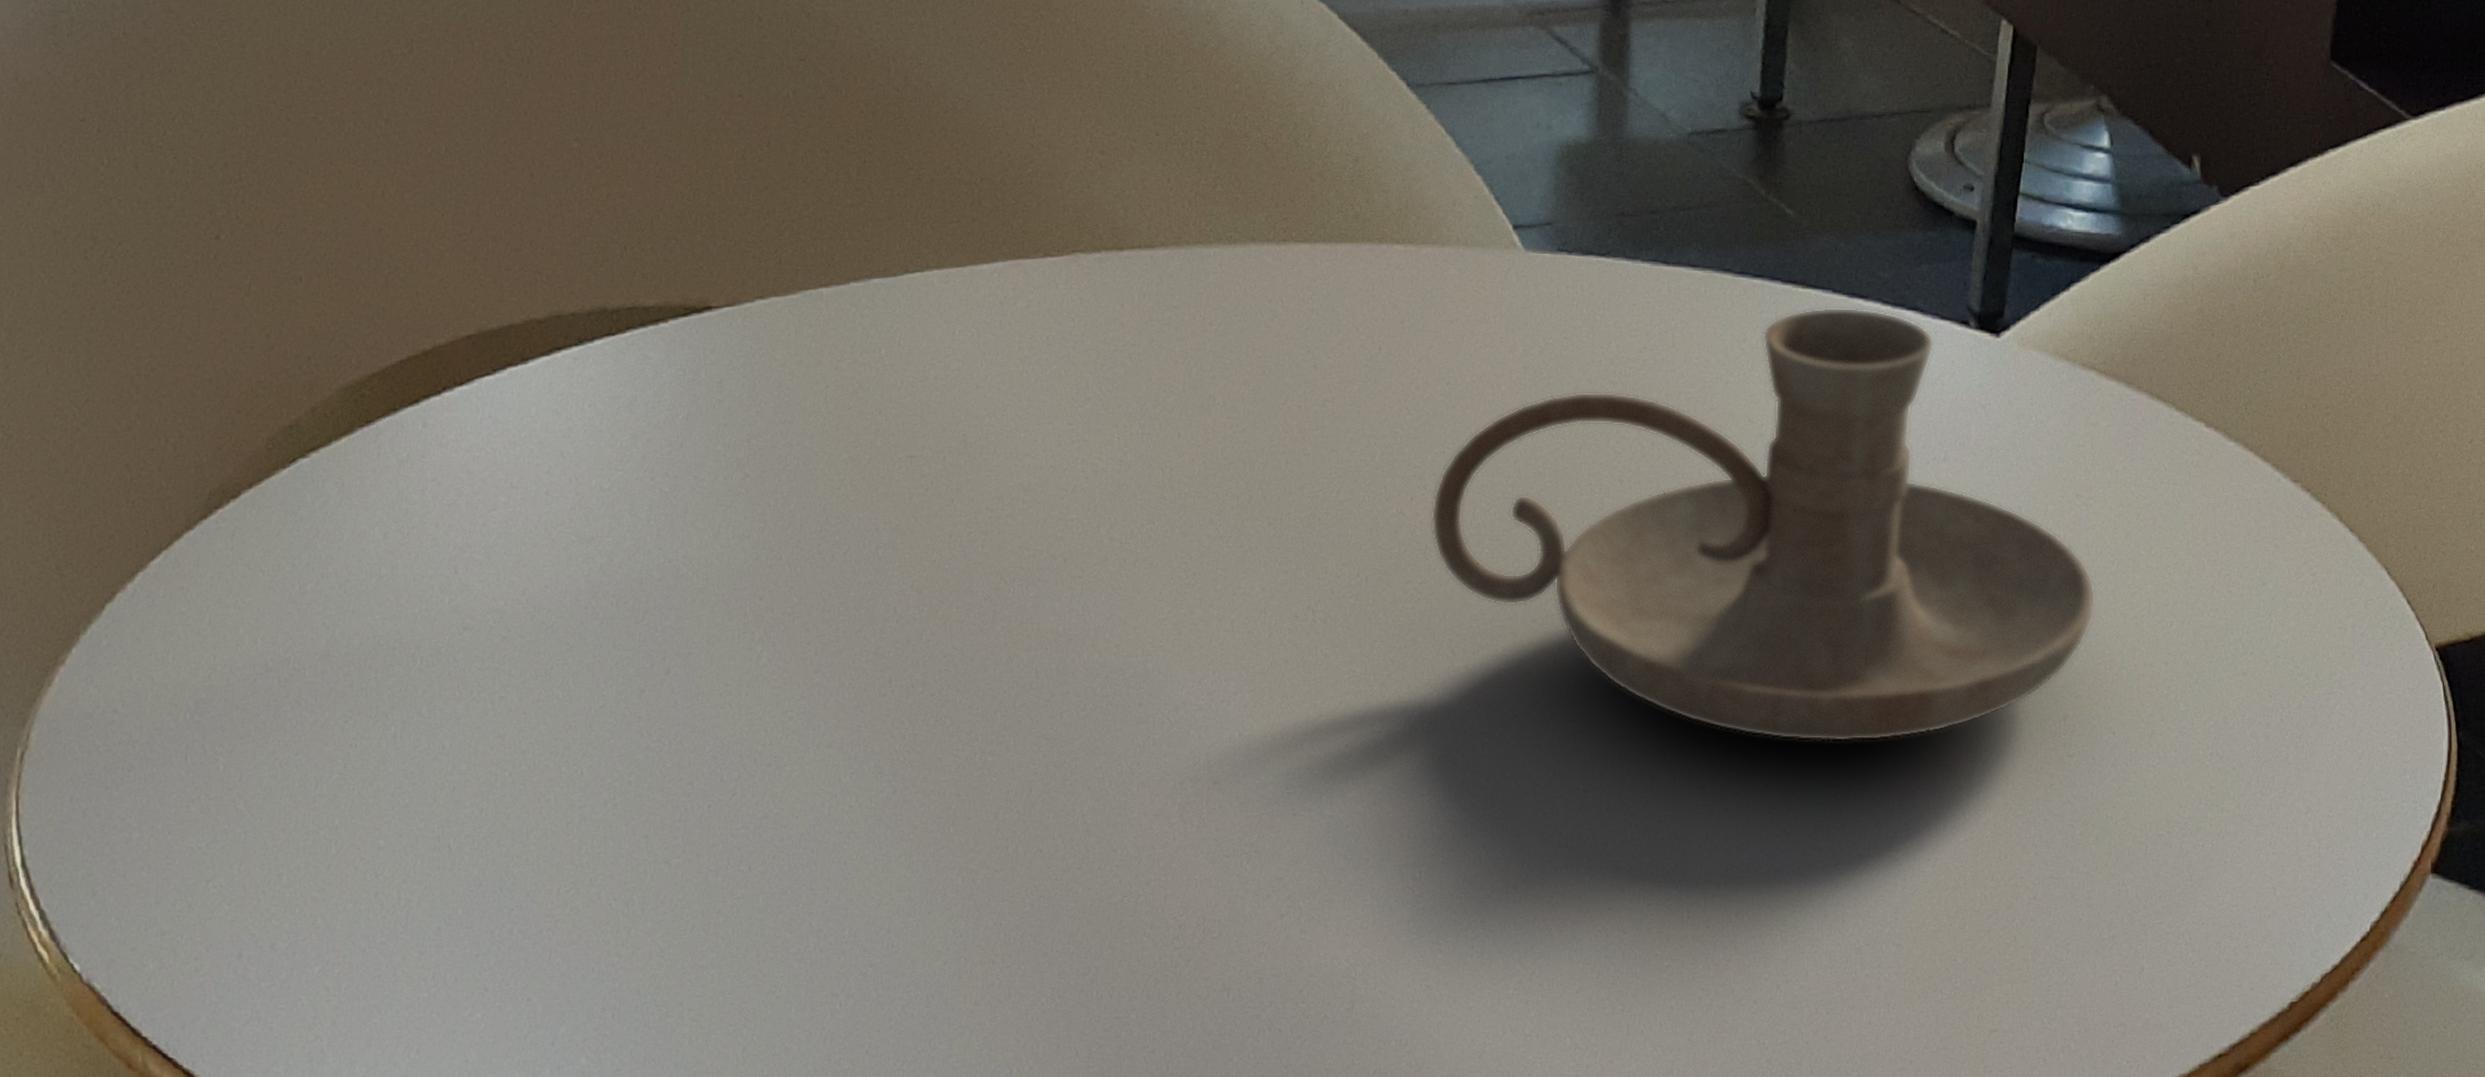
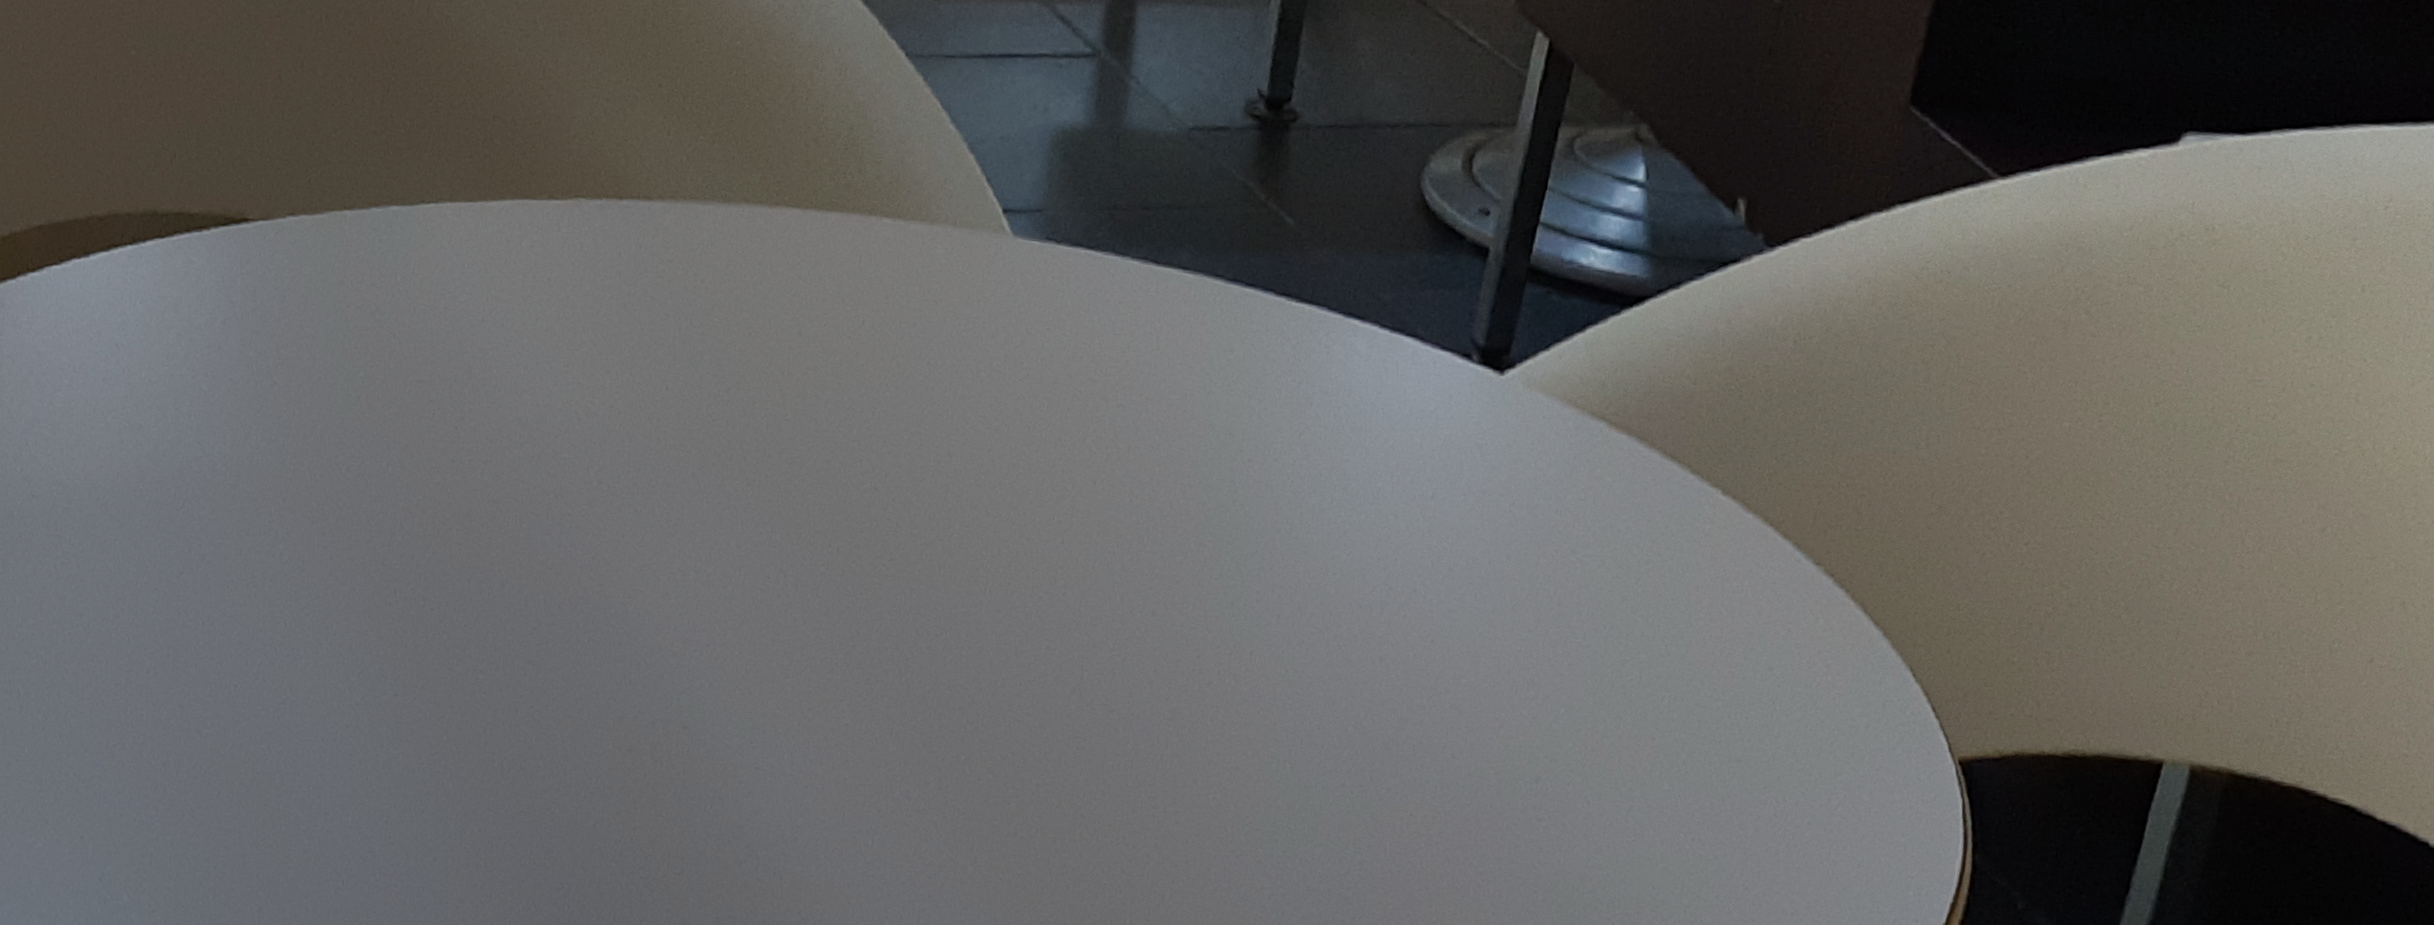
candle holder: present [1430,307,2096,742] -> none [903,324,1584,778]

